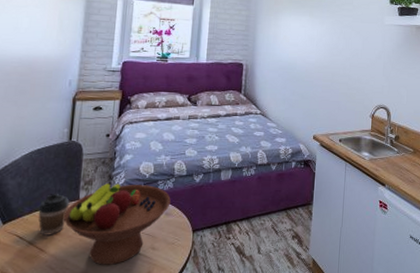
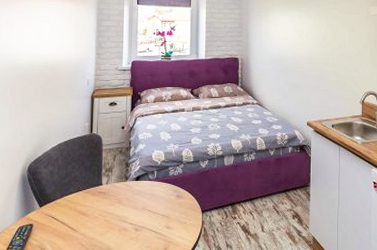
coffee cup: present [38,193,70,236] -> none [68,179,94,217]
fruit bowl: present [63,183,171,265] -> none [89,170,181,242]

